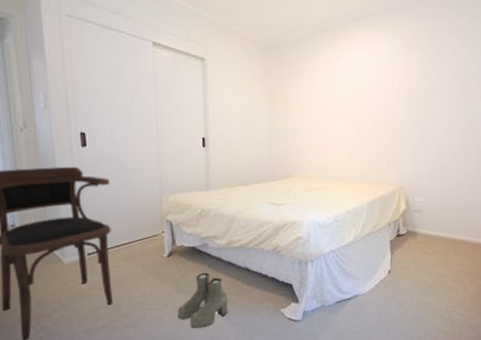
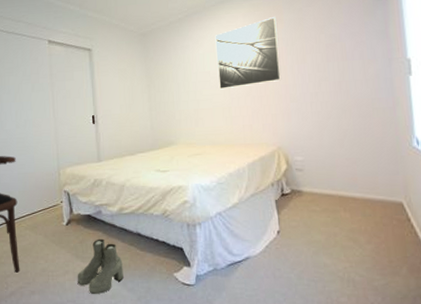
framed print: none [347,42,416,121] -> present [215,16,281,90]

